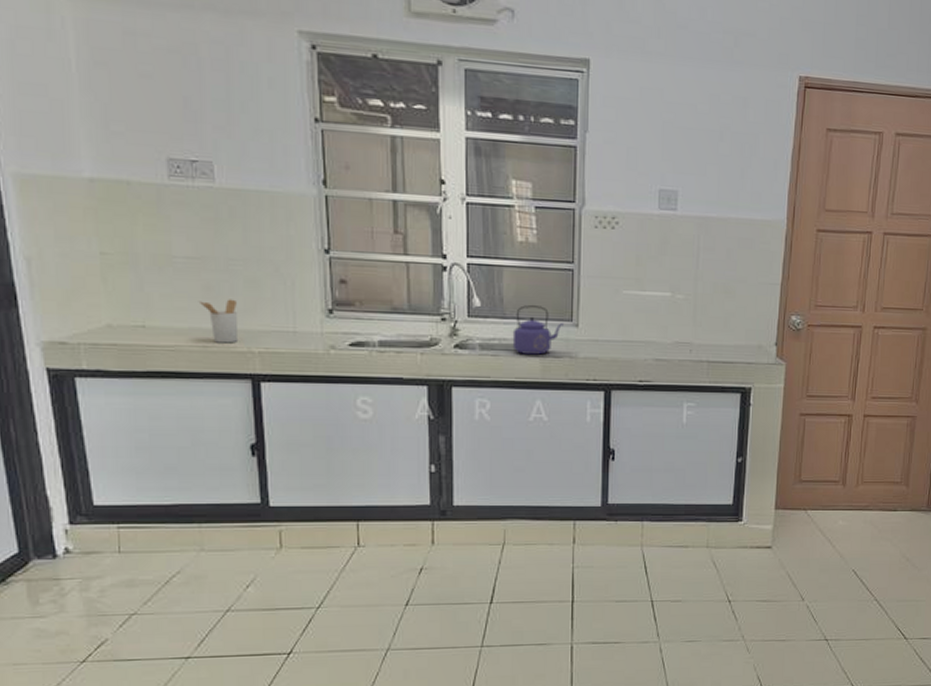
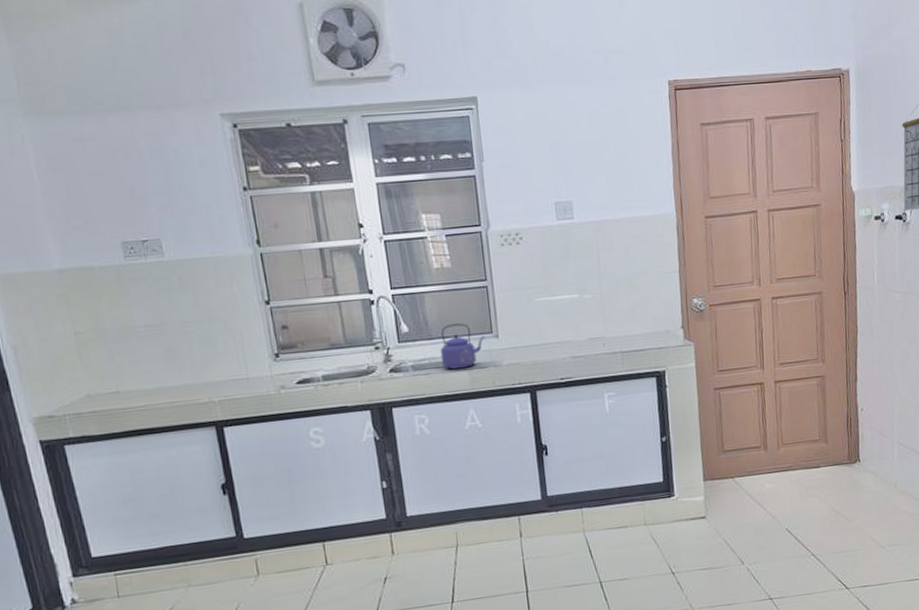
utensil holder: present [198,299,239,344] -> none [161,357,200,398]

